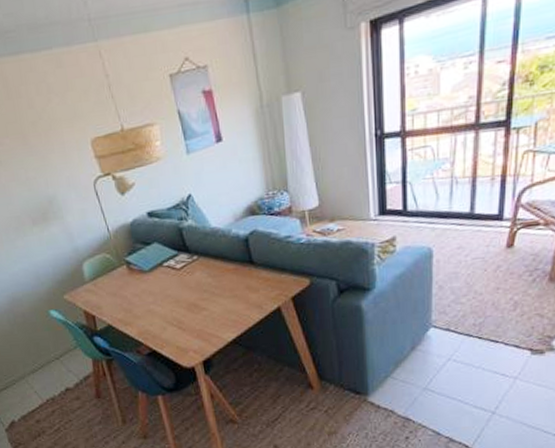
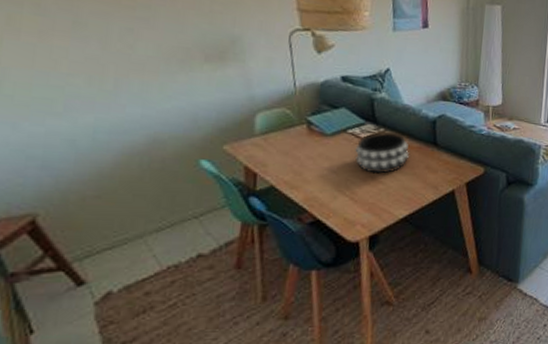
decorative bowl: none [173,258,228,302] -> present [355,132,410,174]

